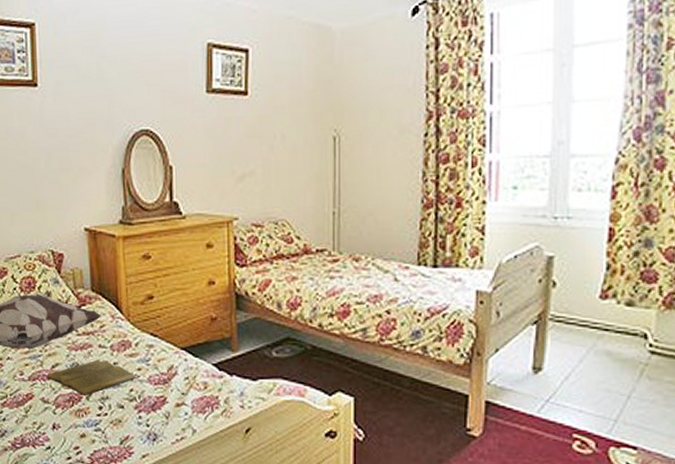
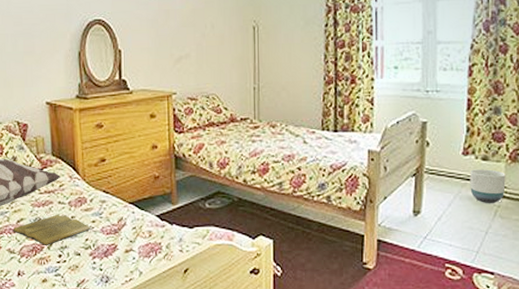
planter: none [608,317,657,362] -> present [470,169,506,204]

